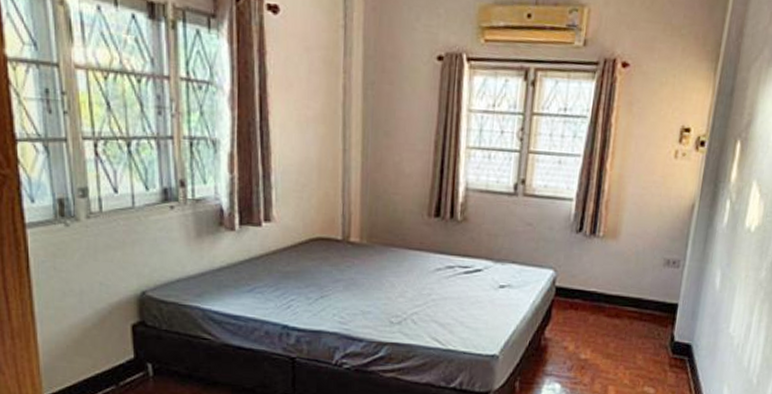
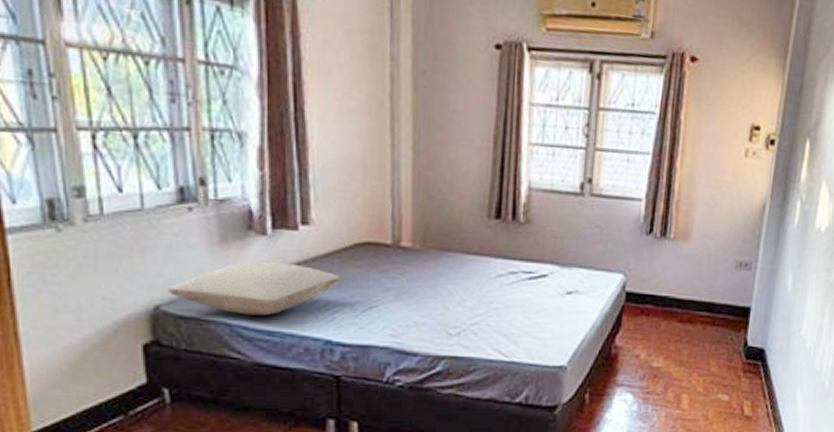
pillow: none [152,253,296,302] -> present [167,260,340,316]

